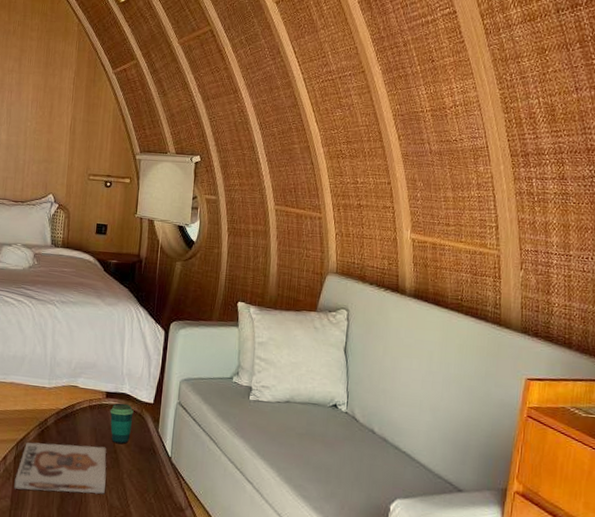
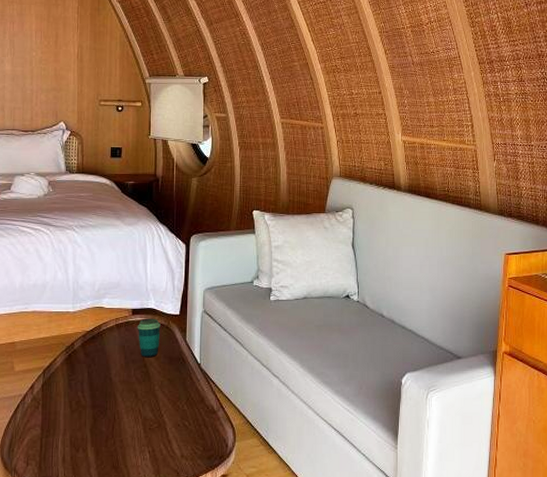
board game: present [14,442,106,494] -> none [44,363,138,416]

